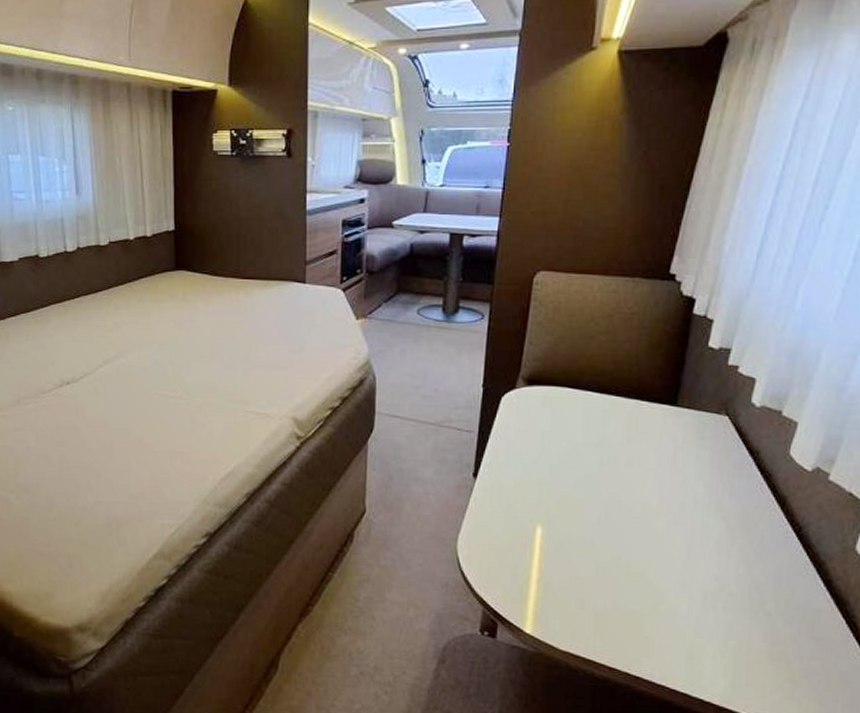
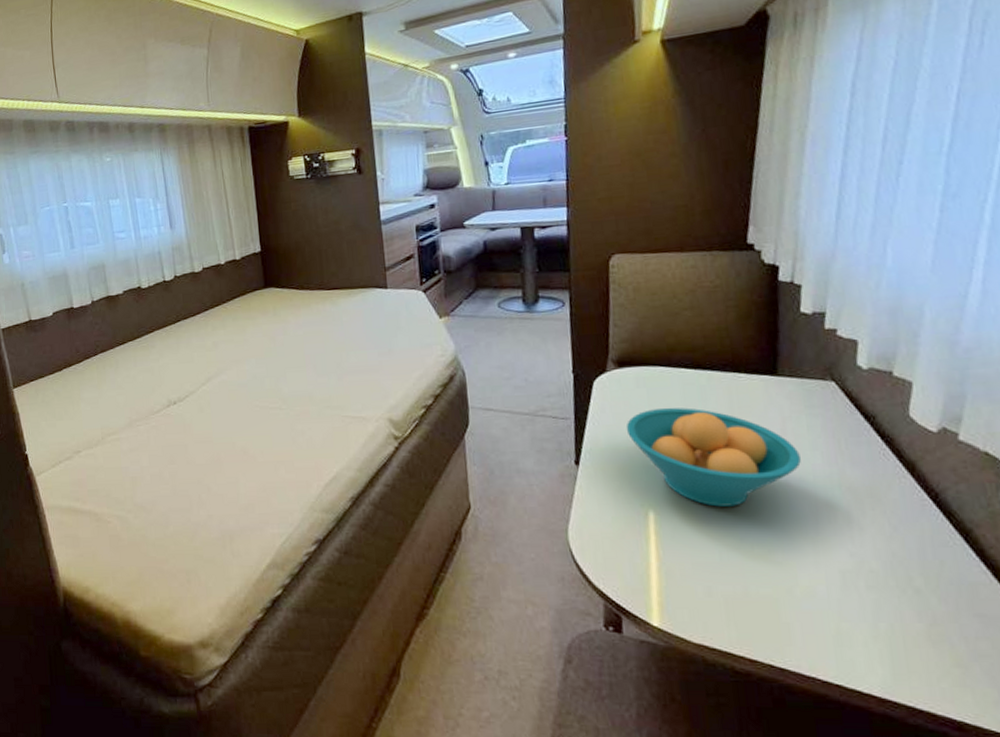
fruit bowl: none [526,428,685,527] -> present [626,407,801,507]

